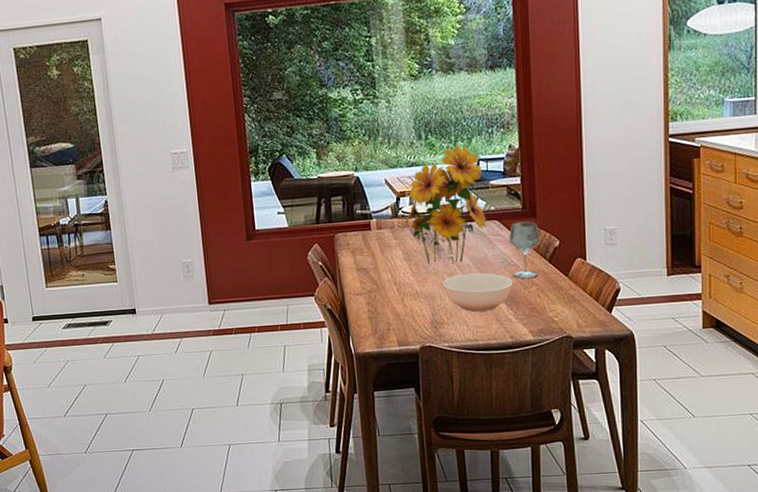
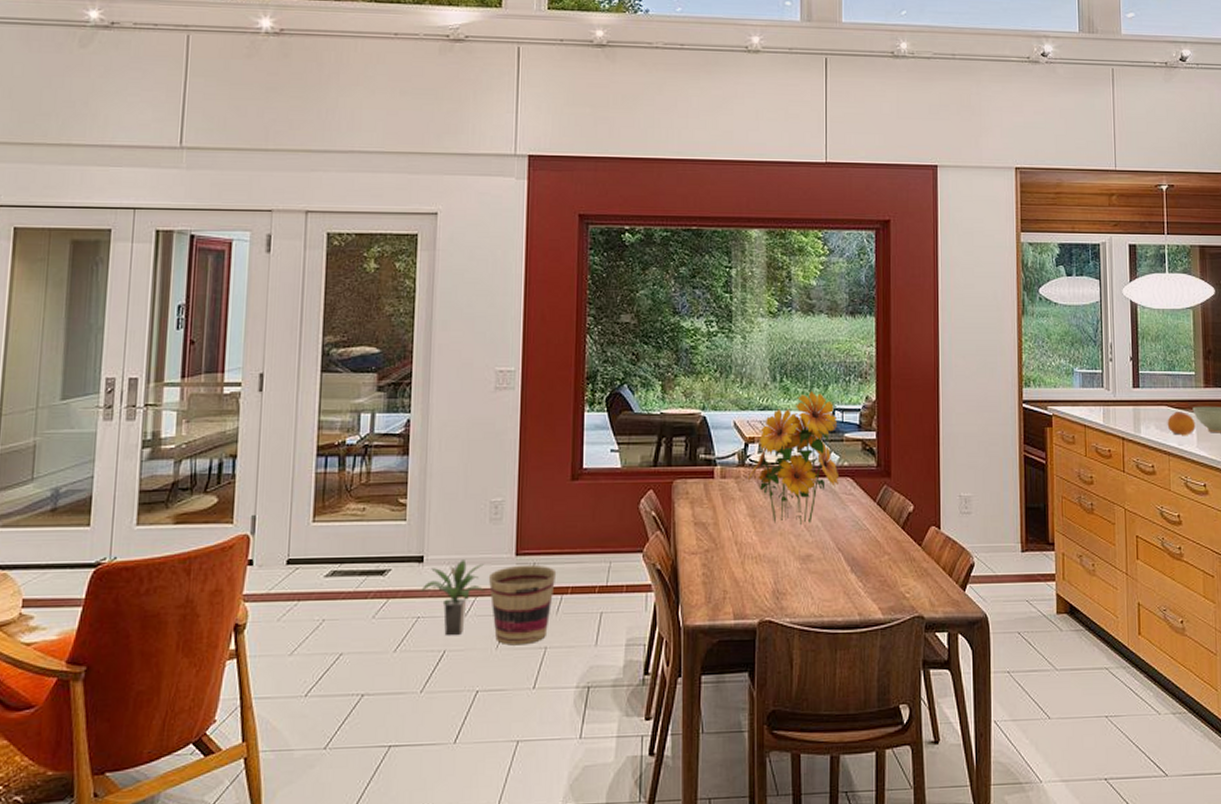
potted plant: none [137,310,189,368] -> present [421,560,486,635]
basket: none [189,310,244,374] -> present [488,564,557,646]
bowl: present [443,272,513,312] -> none [789,536,864,582]
wine glass: present [508,221,541,279] -> none [861,481,895,547]

